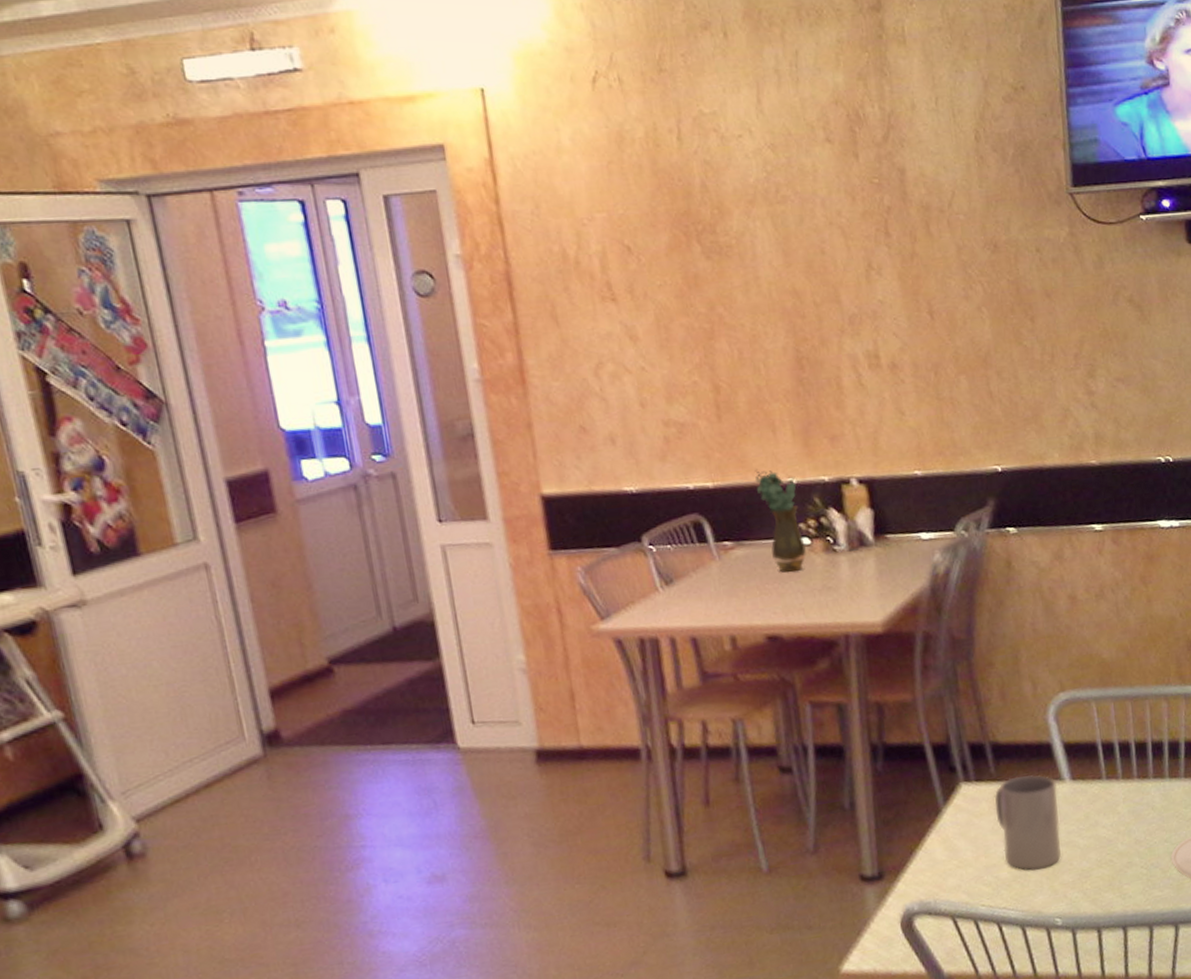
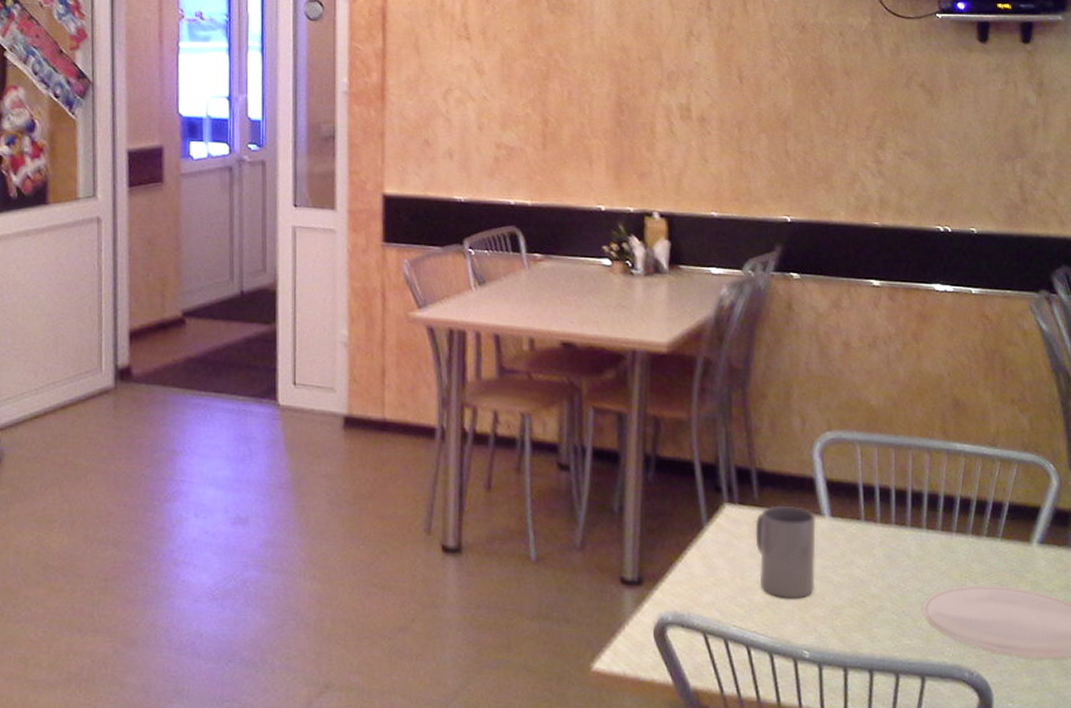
vase: present [755,469,806,573] -> none [568,194,606,289]

